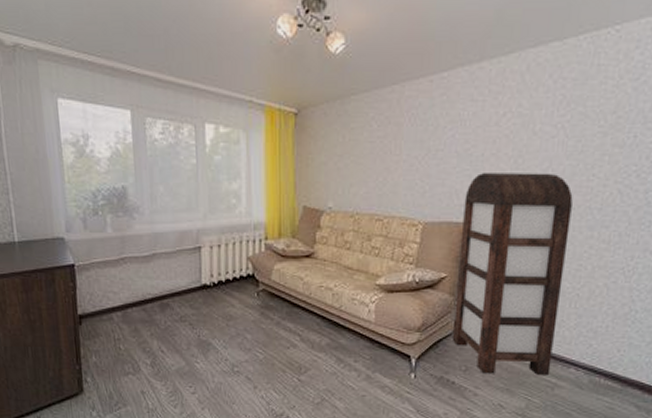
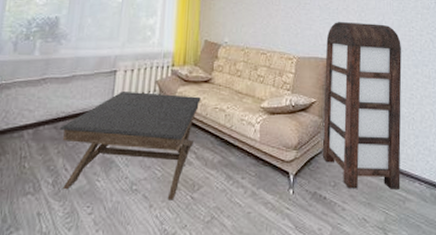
coffee table: none [149,270,302,382] -> present [60,92,201,201]

